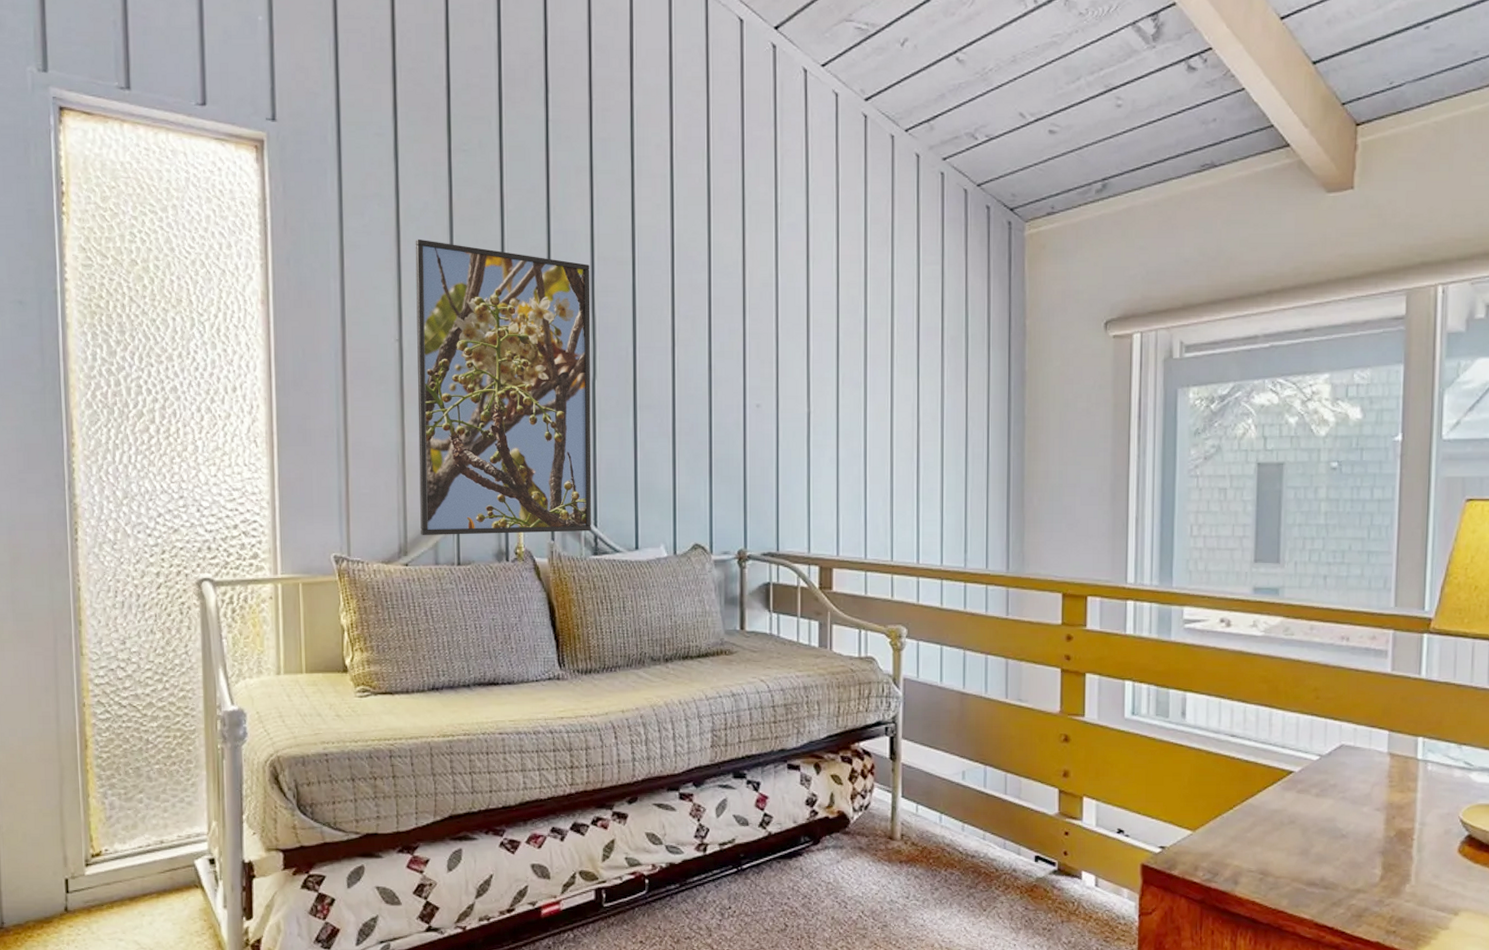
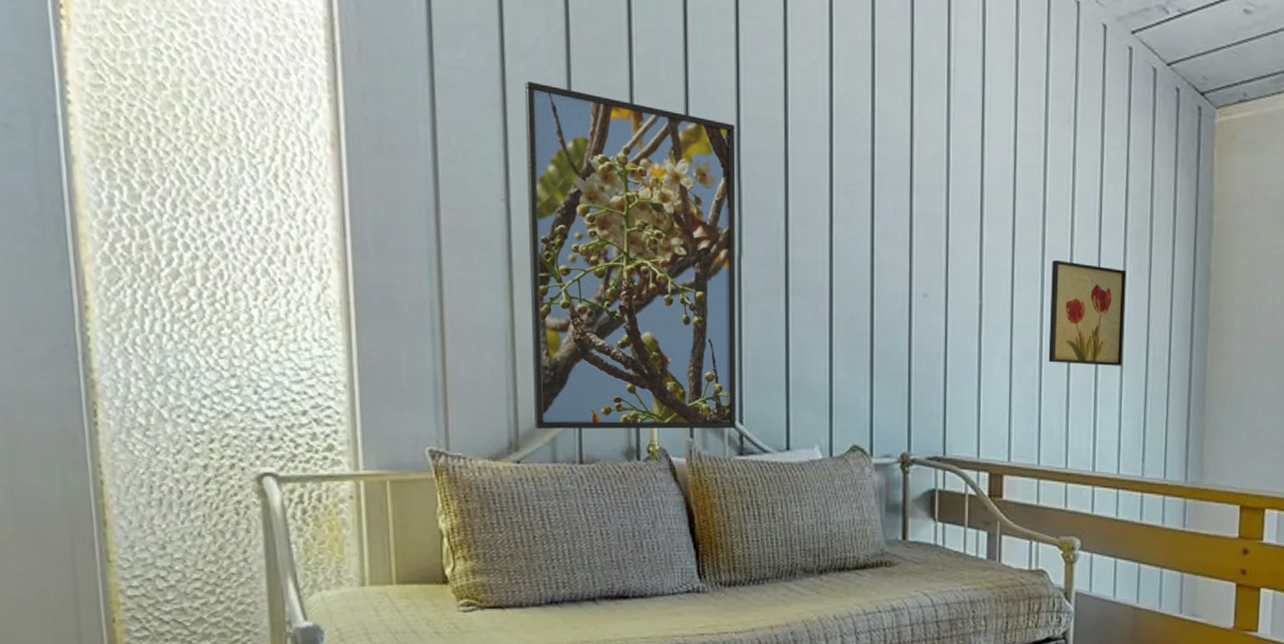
wall art: none [872,369,944,464] -> present [1048,260,1127,366]

